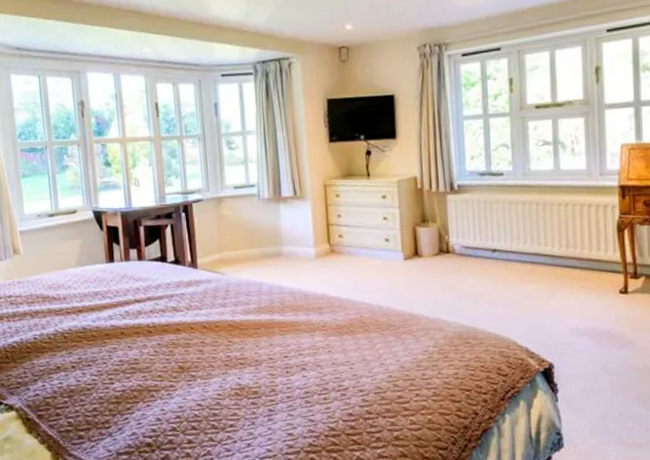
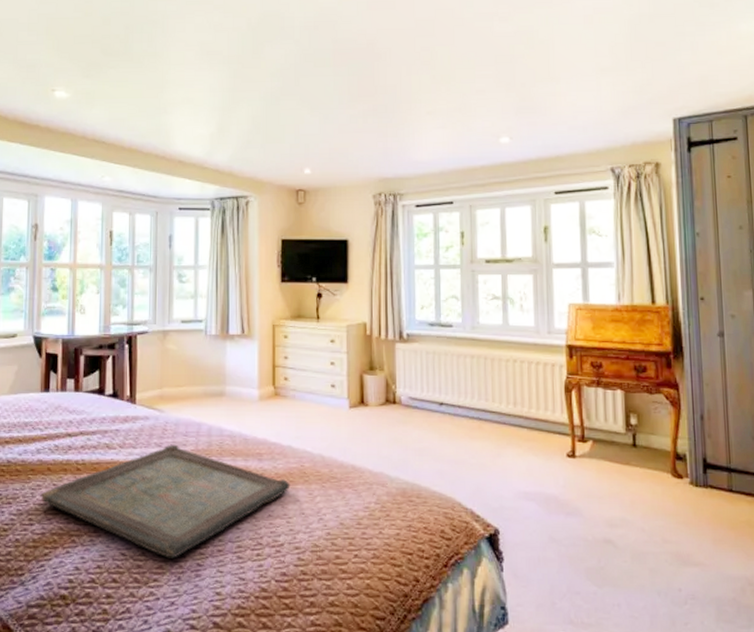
serving tray: none [117,304,351,406] -> present [40,444,291,559]

